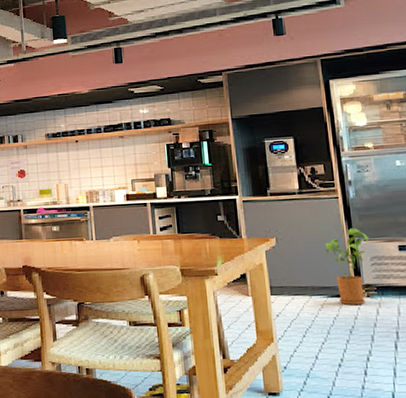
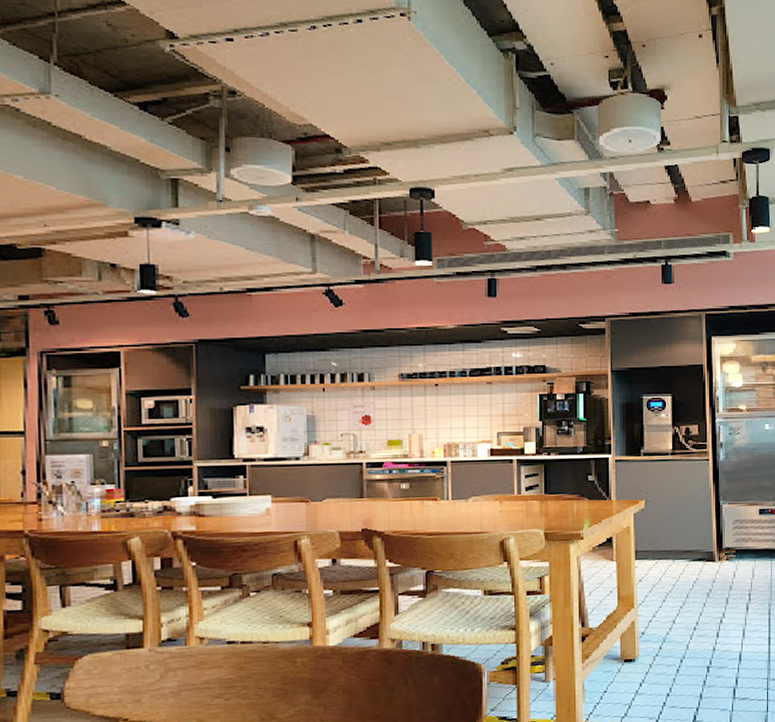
house plant: present [325,228,370,306] -> none [692,491,734,569]

